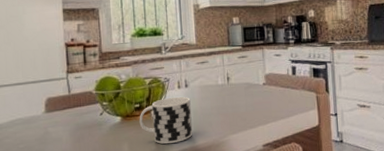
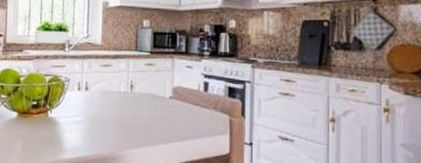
cup: present [139,96,193,145] -> none [35,99,90,149]

